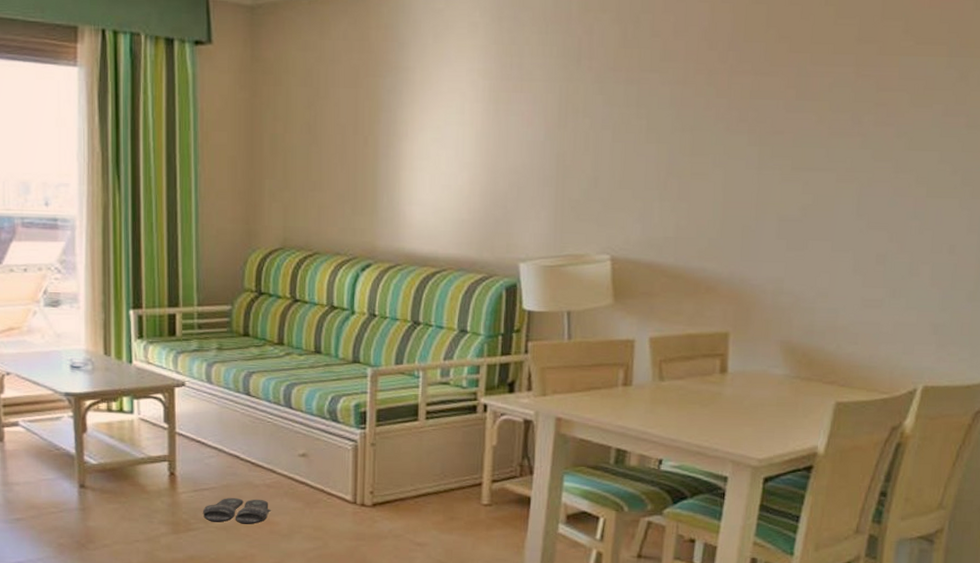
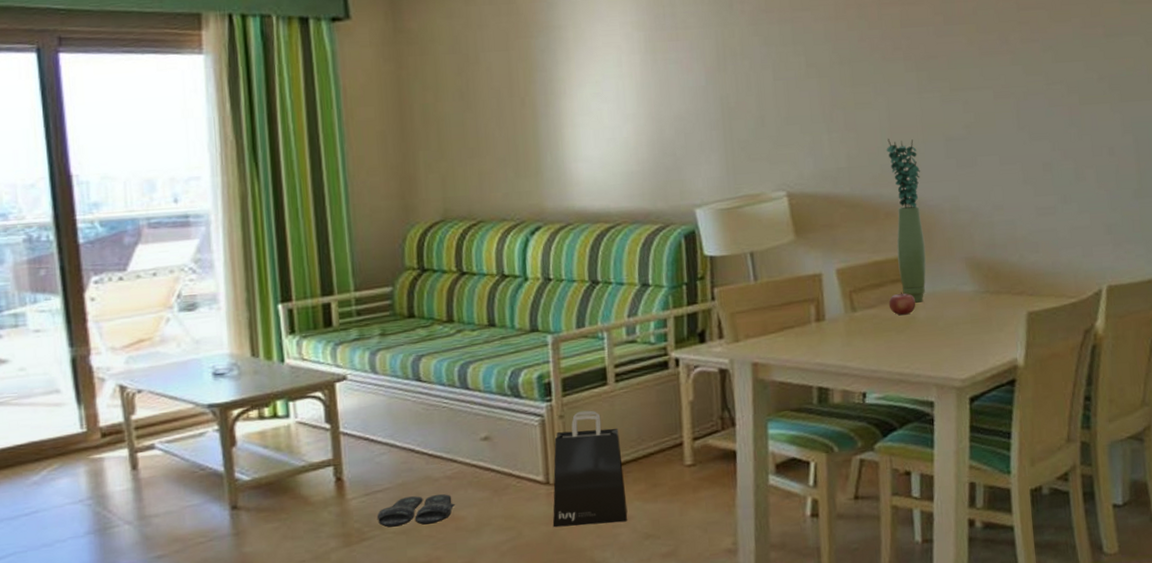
shopping bag: none [356,442,425,548] -> present [552,410,628,527]
fruit: none [696,367,724,390] -> present [888,292,916,316]
vase: none [711,213,749,380] -> present [886,139,927,303]

